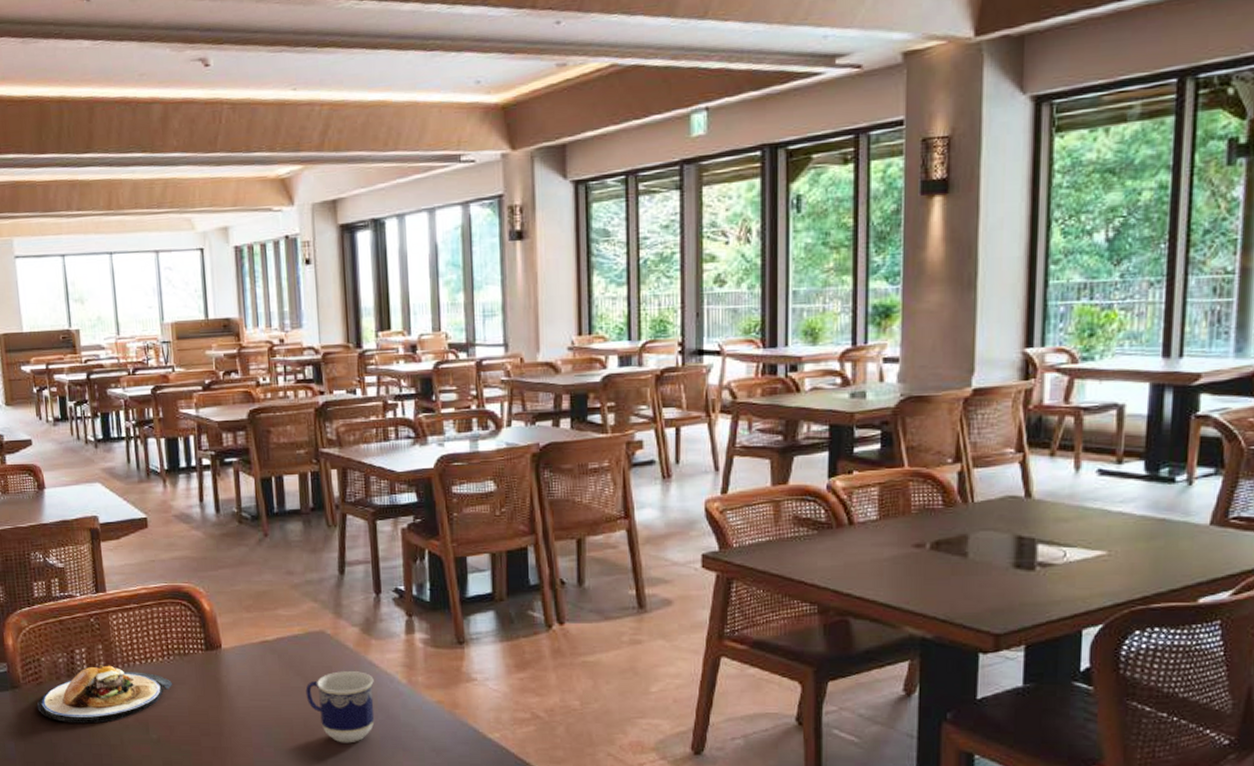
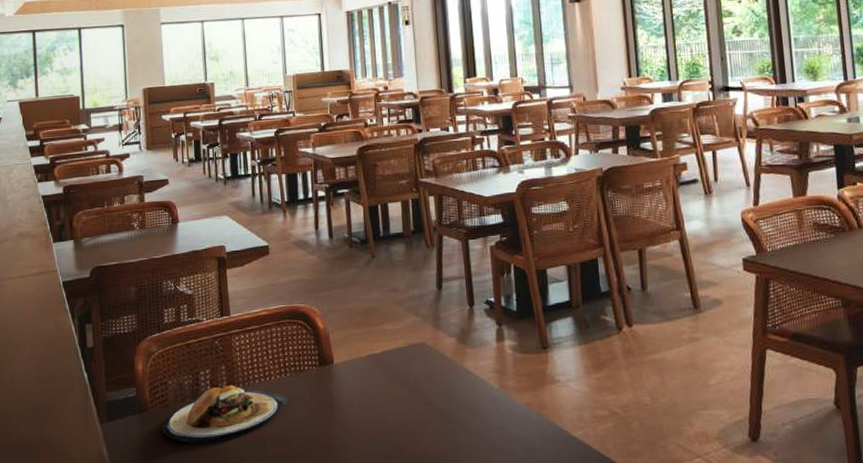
cup: present [305,671,375,743] -> none [409,379,472,449]

